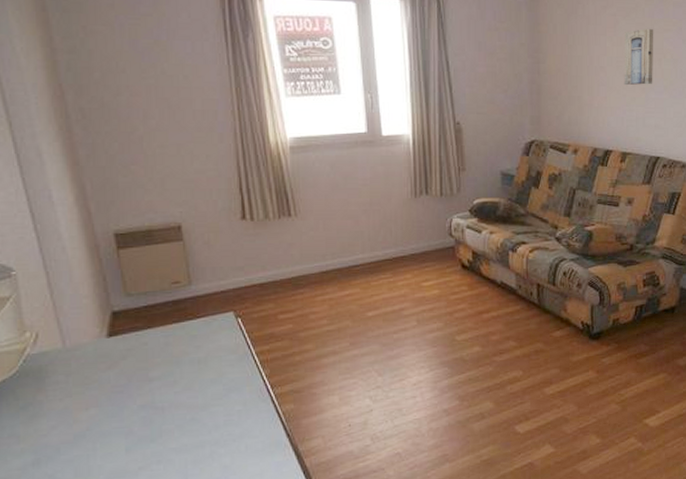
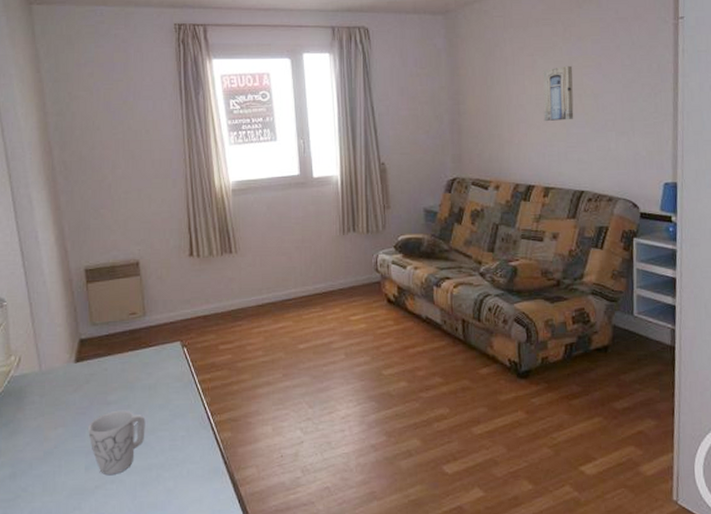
mug: none [127,386,196,455] -> present [88,410,146,474]

